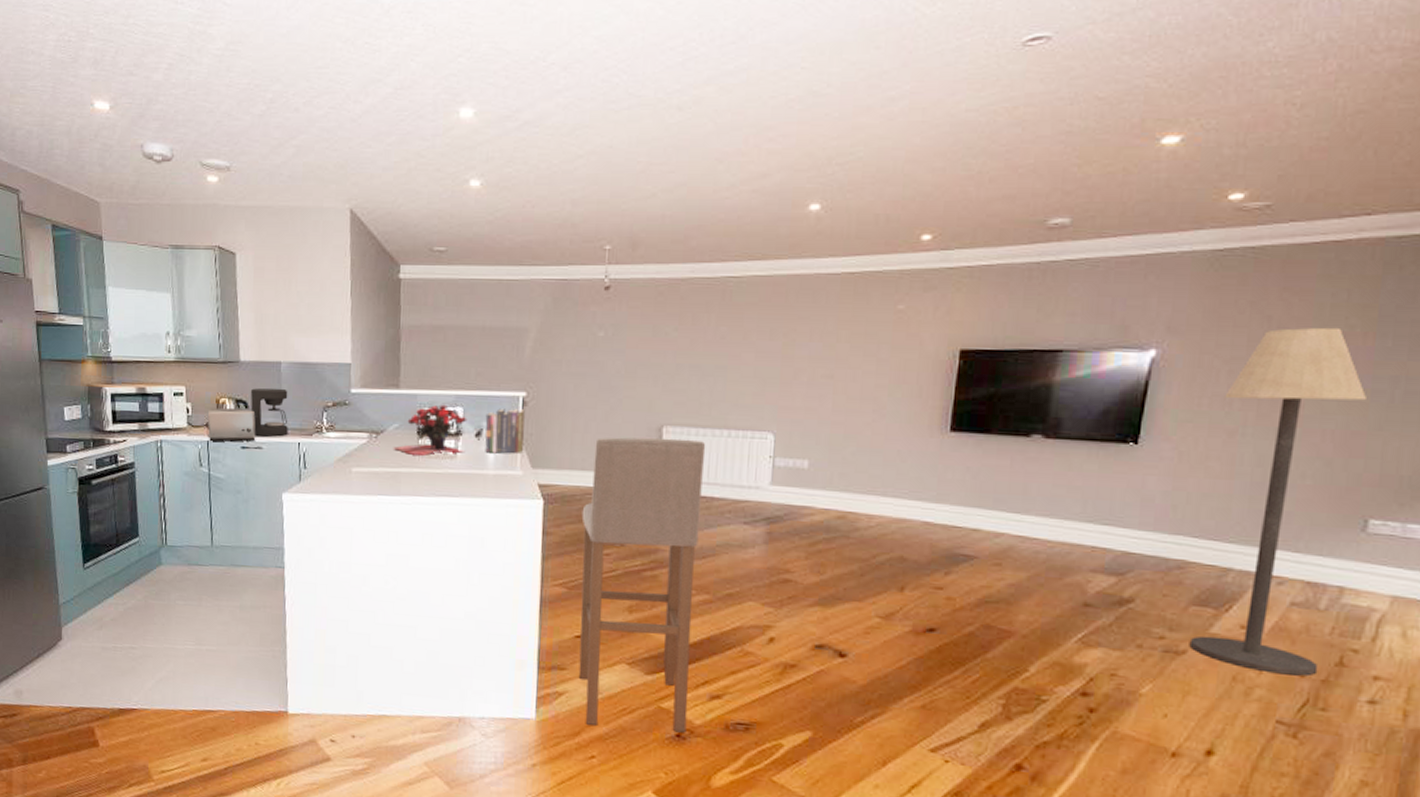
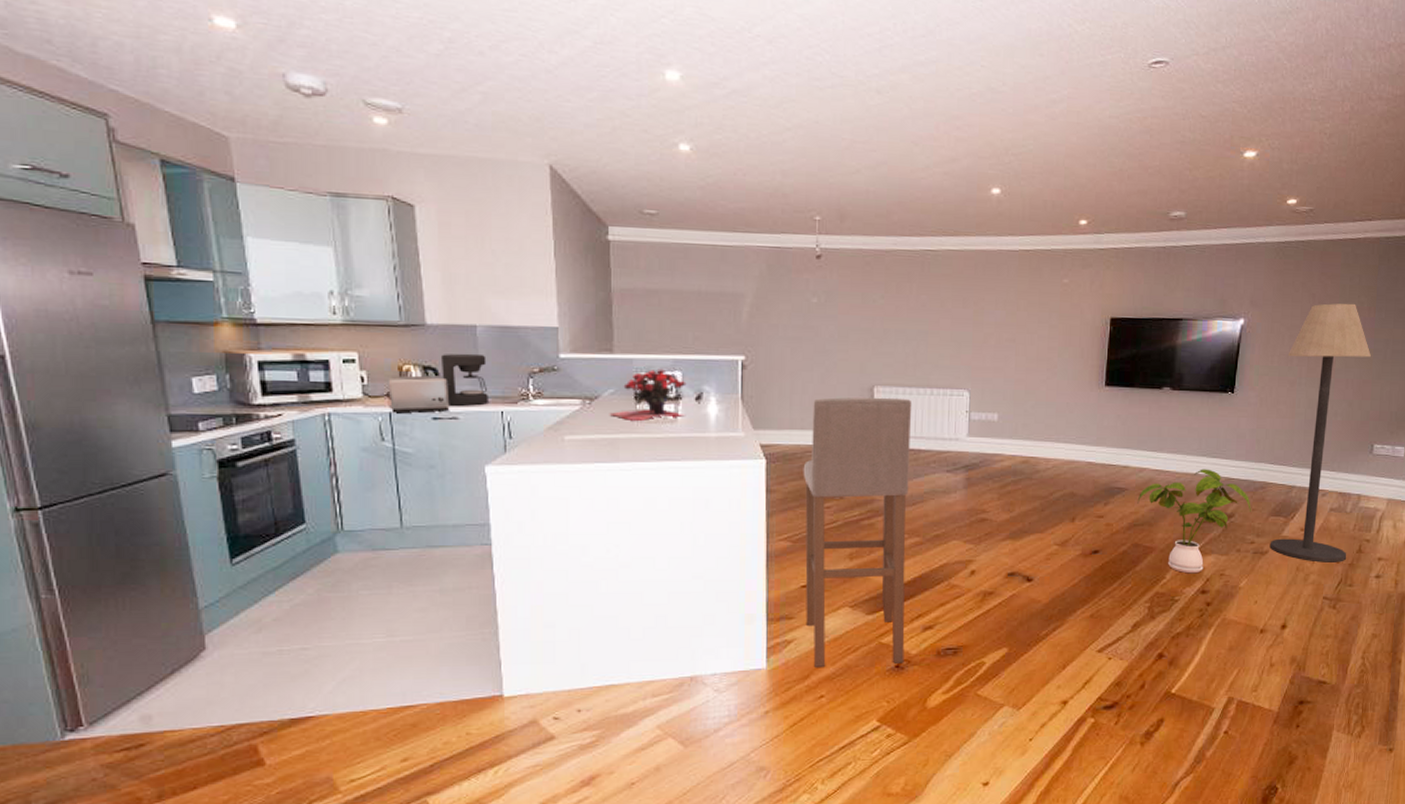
books: present [485,408,525,455] -> none [705,372,745,417]
house plant: none [990,538,1161,670] -> present [1137,469,1251,574]

